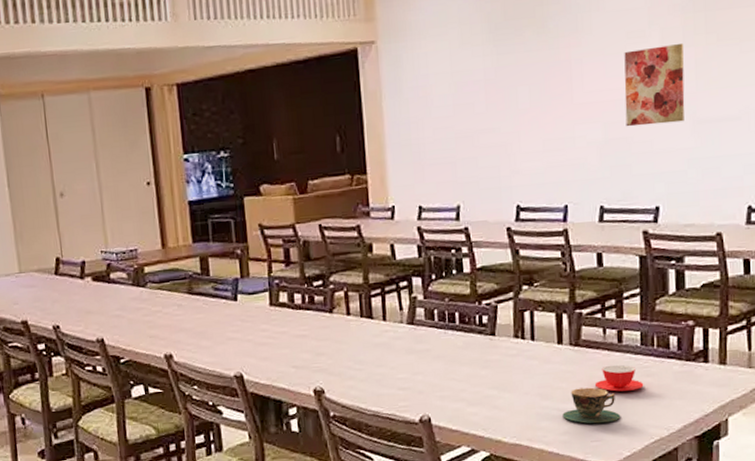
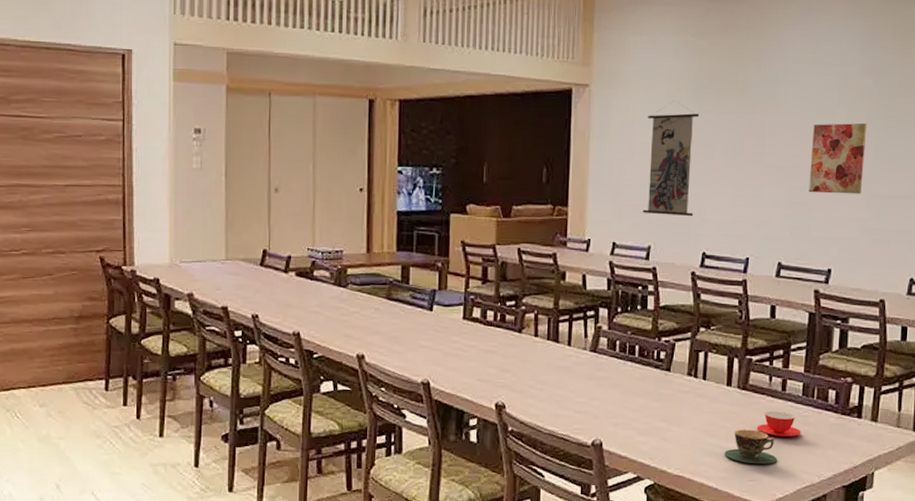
wall scroll: none [442,46,503,171] -> present [643,100,700,216]

